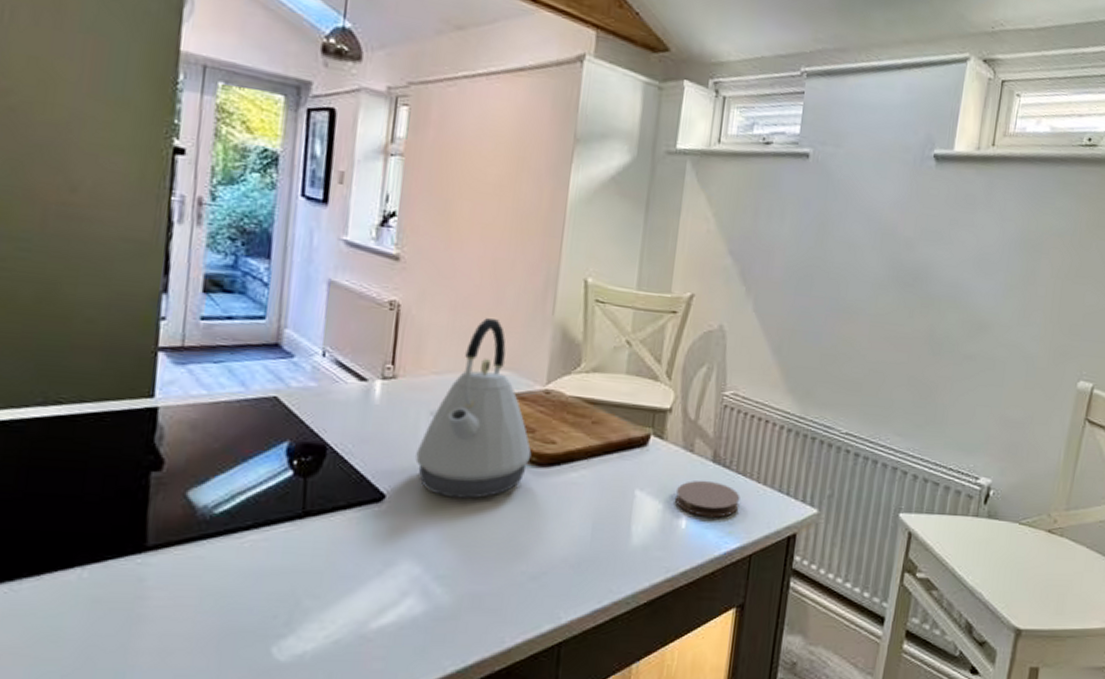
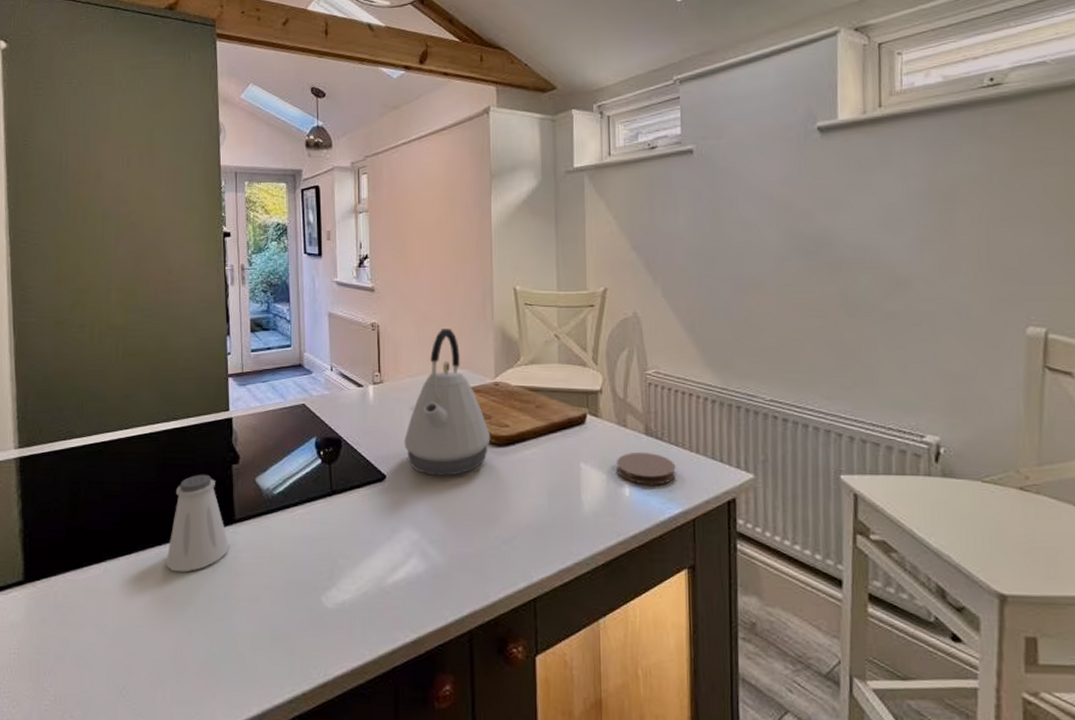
saltshaker: none [19,482,133,618] -> present [166,474,229,572]

